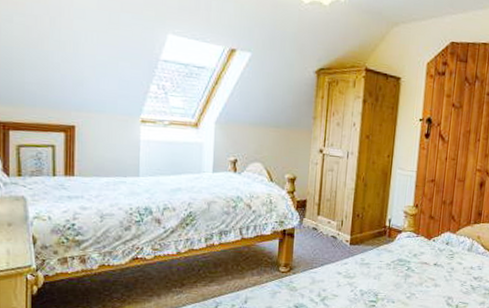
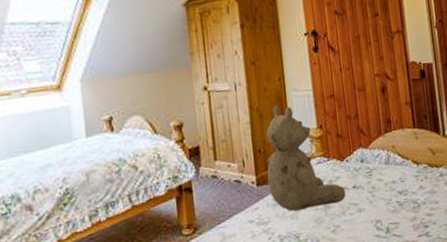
teddy bear: none [359,178,427,275] -> present [266,104,346,212]

